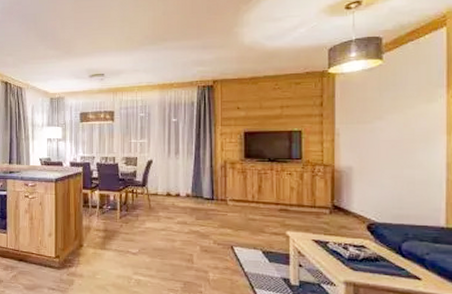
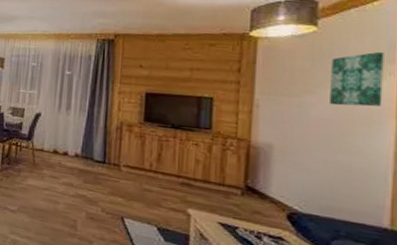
wall art: none [395,79,436,128] -> present [330,52,384,107]

